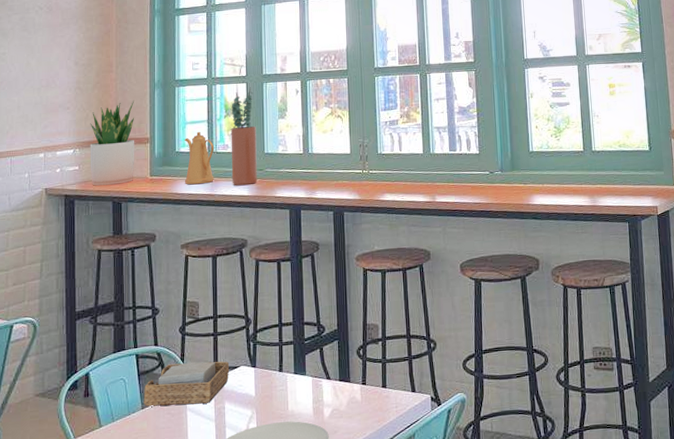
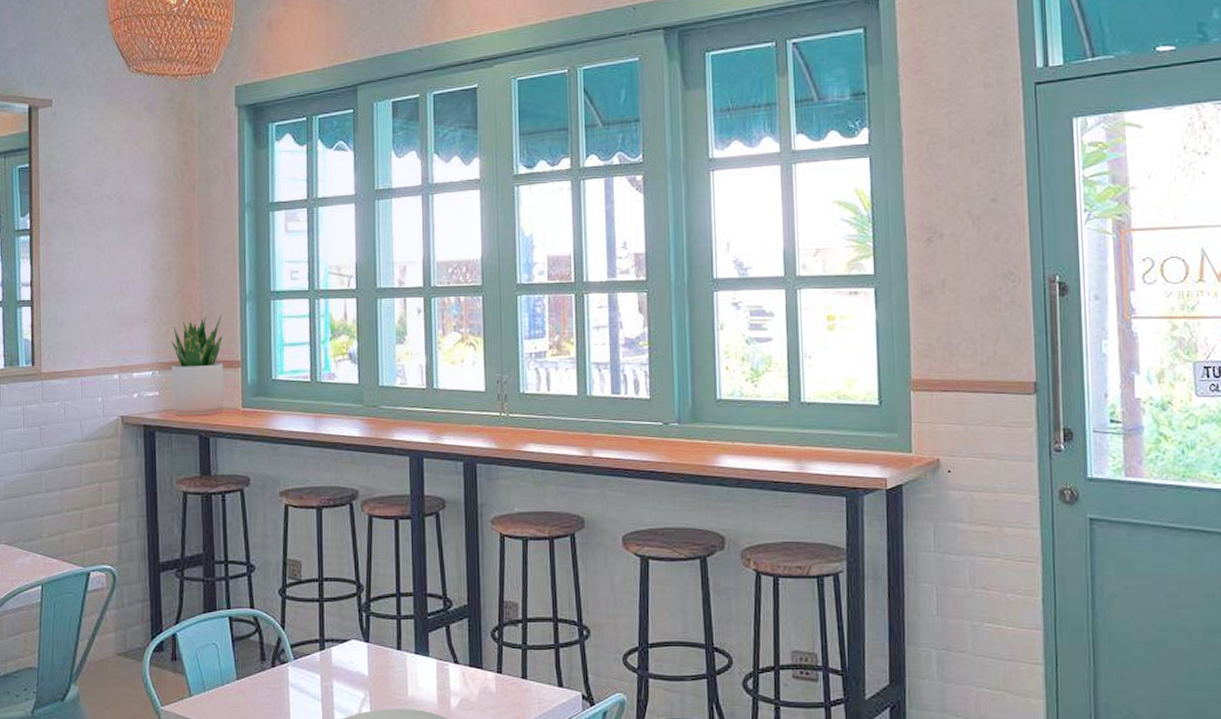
napkin holder: present [143,361,230,407] -> none [238,631,338,680]
coffee pot: present [184,131,214,185] -> none [282,355,318,420]
vase: present [230,87,257,186] -> none [337,303,370,425]

